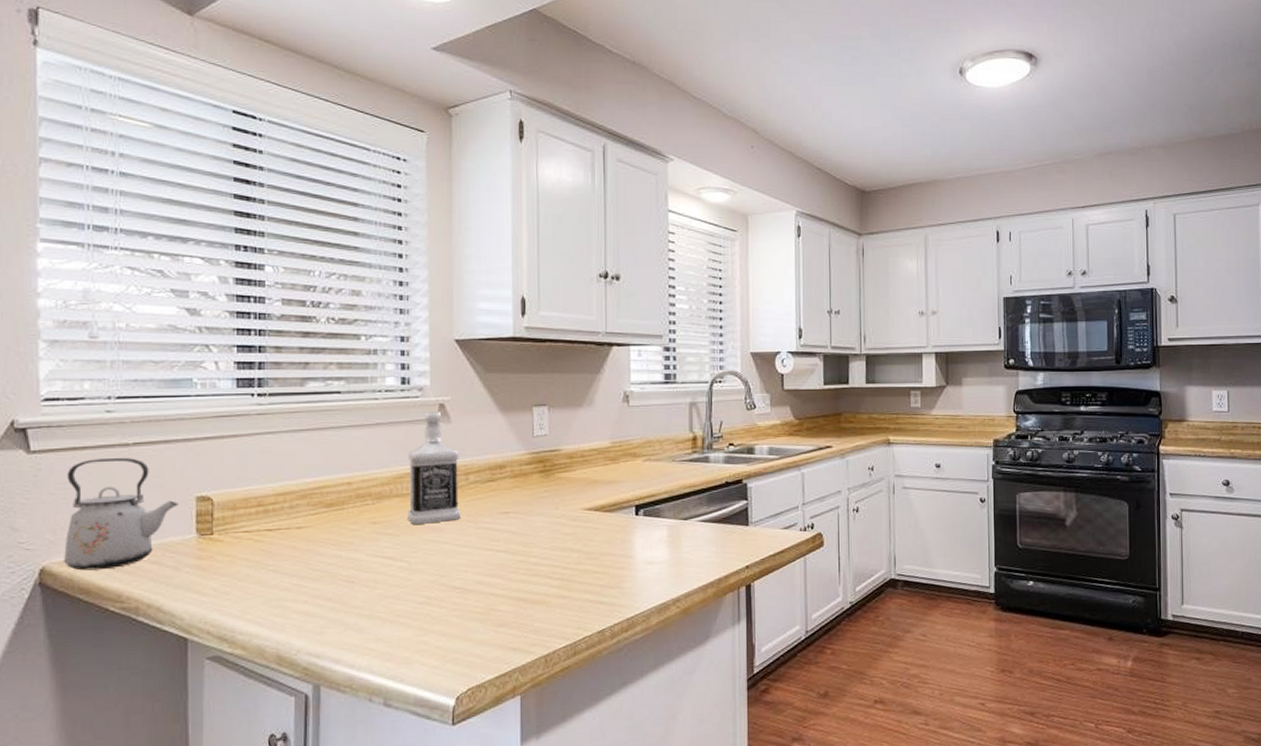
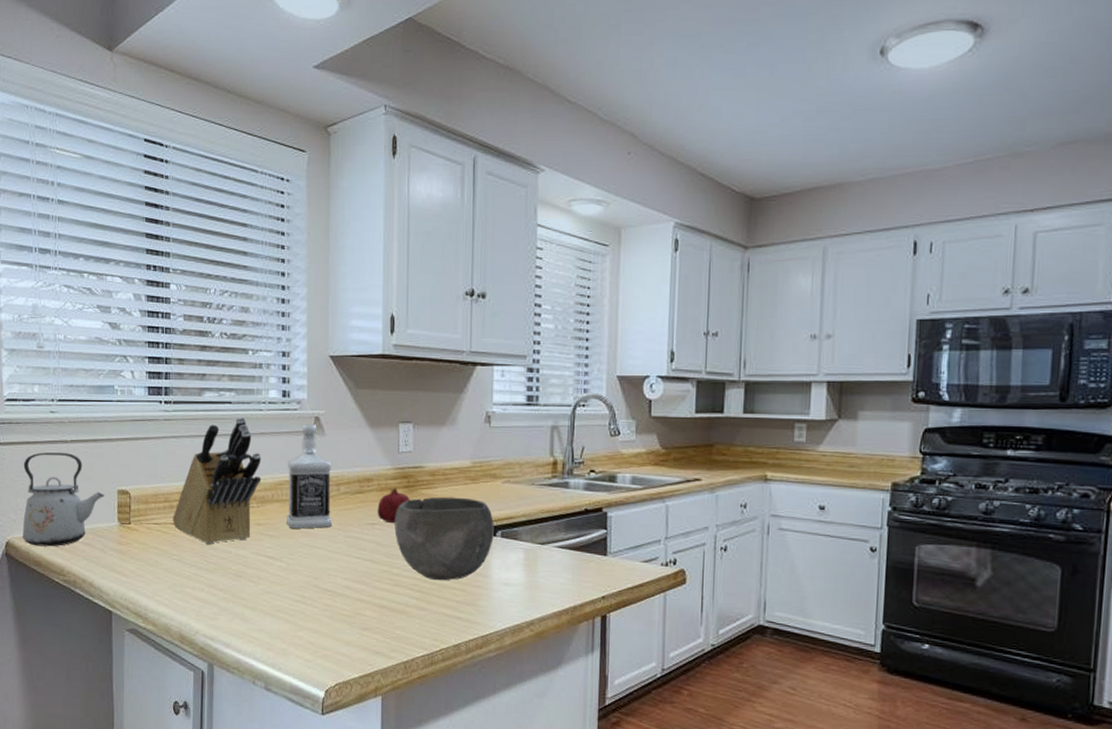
knife block: none [268,406,378,550] -> present [173,416,262,544]
fruit: none [511,472,547,511] -> present [377,487,410,524]
bowl: none [530,478,636,566] -> present [394,496,494,581]

